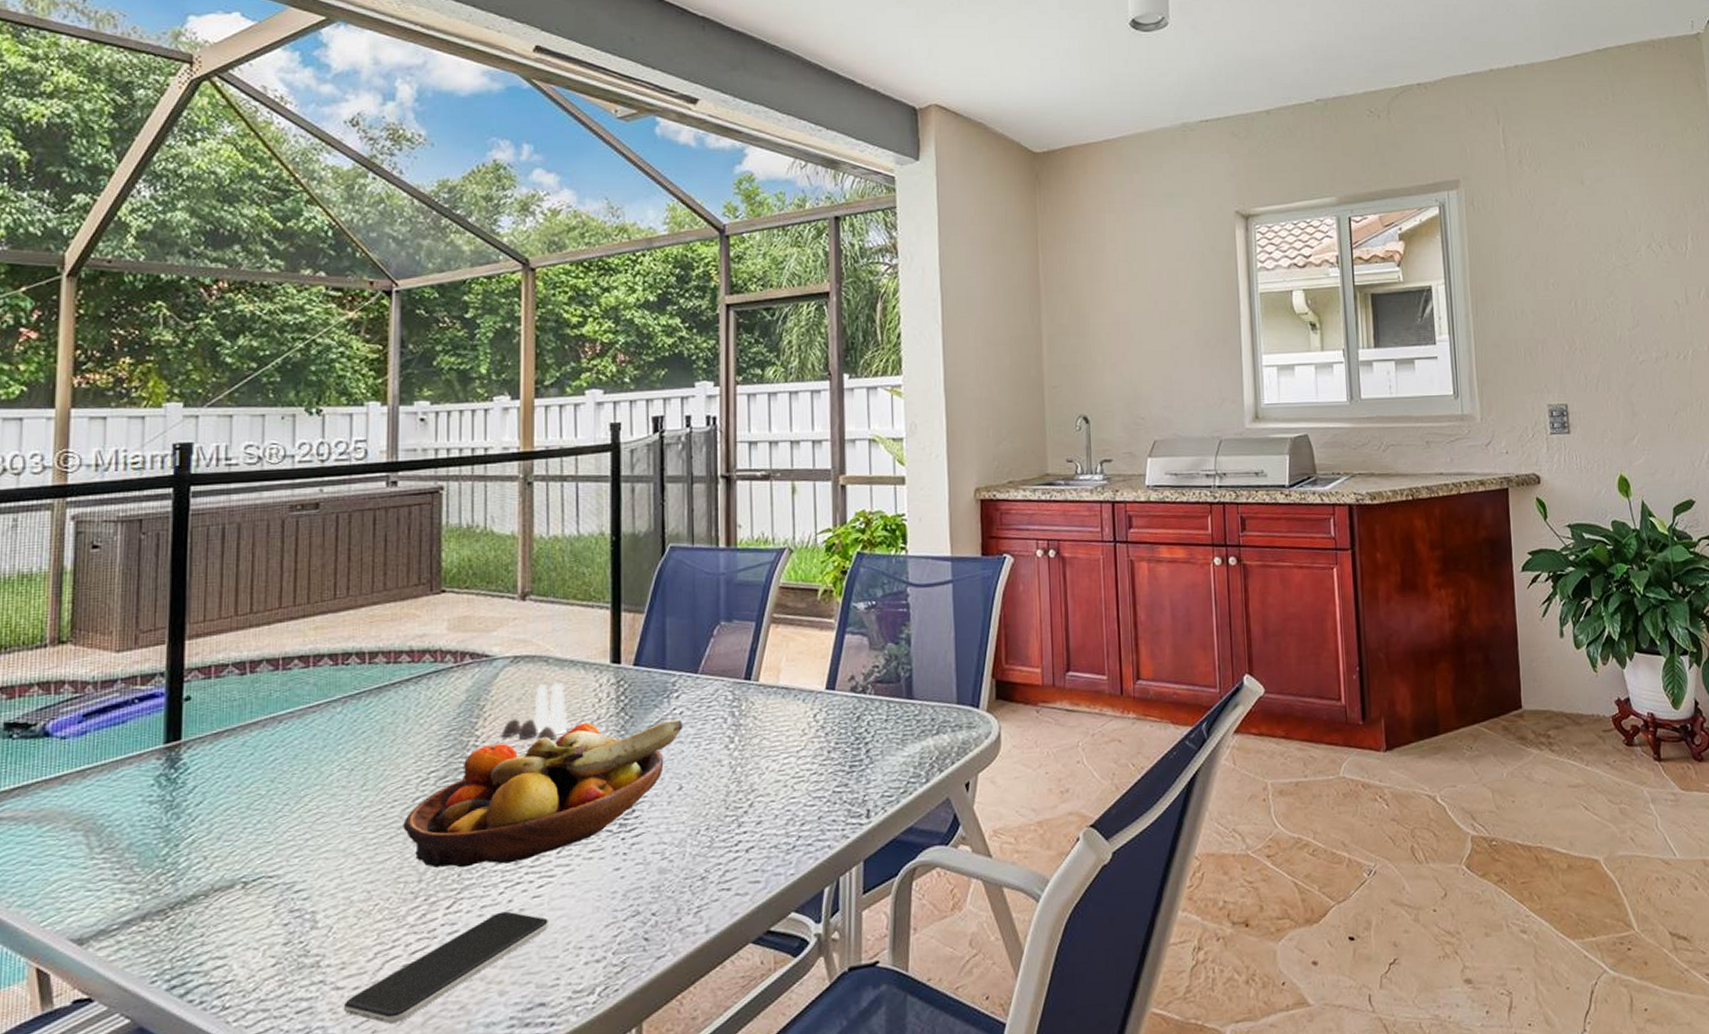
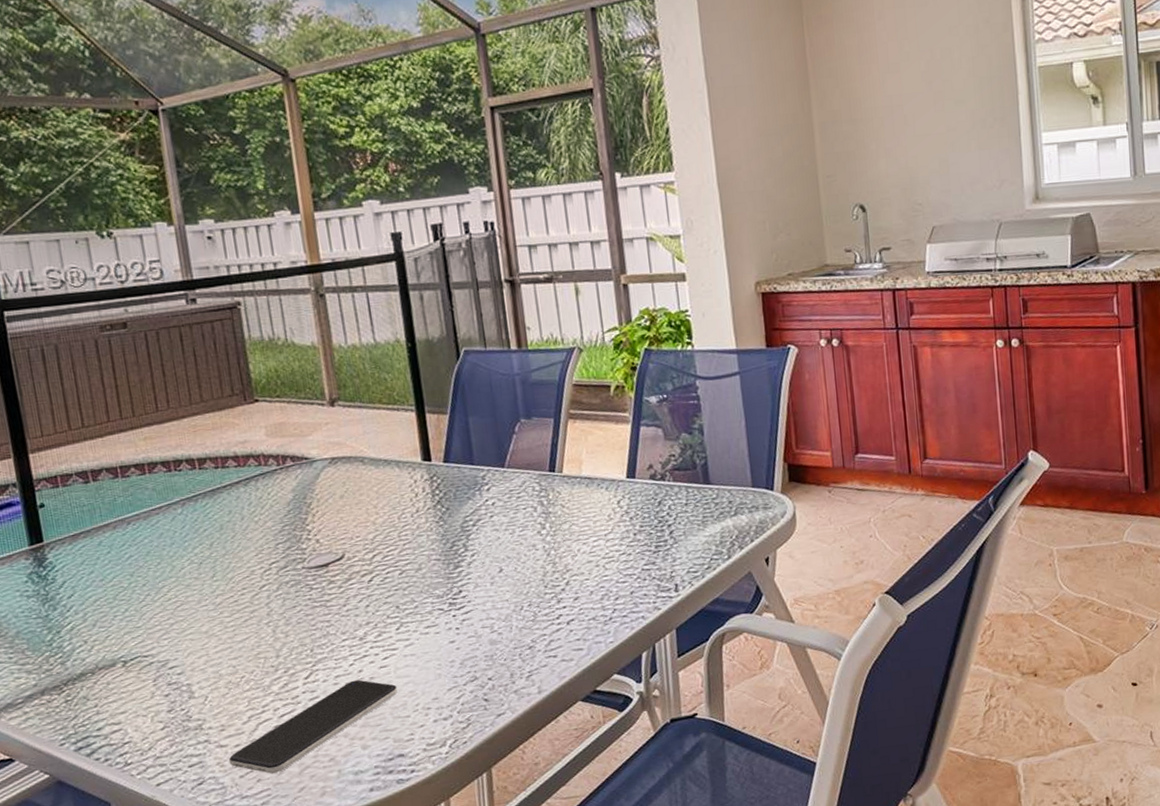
fruit bowl: present [403,720,683,868] -> none [254,510,497,645]
salt and pepper shaker set: present [500,683,571,741] -> none [329,481,393,533]

